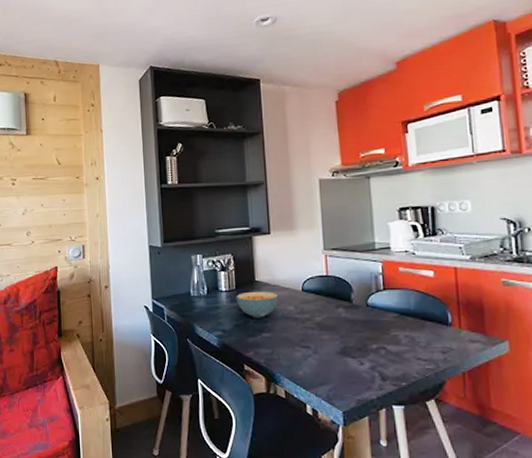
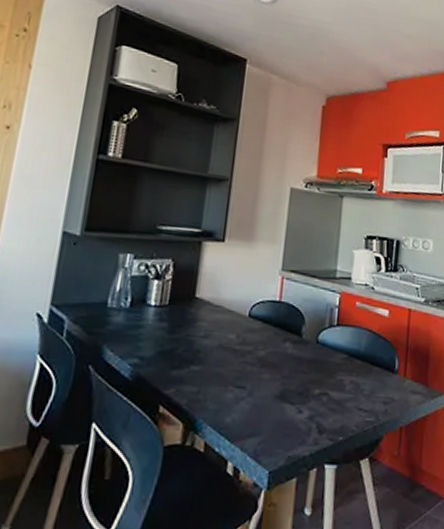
cereal bowl: present [236,291,279,318] -> none [166,310,221,346]

